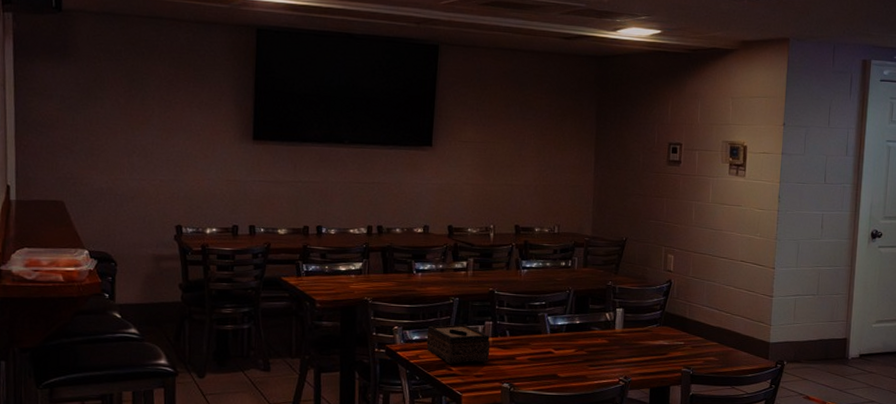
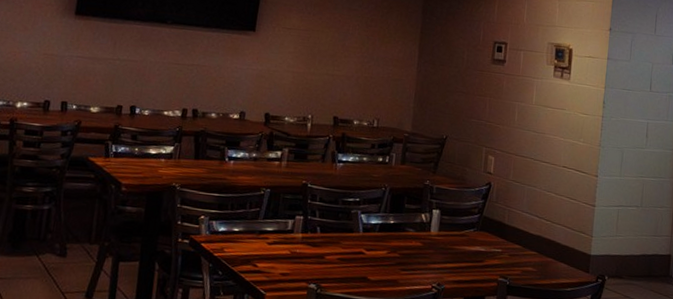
tissue box: present [426,324,491,364] -> none [232,217,300,260]

